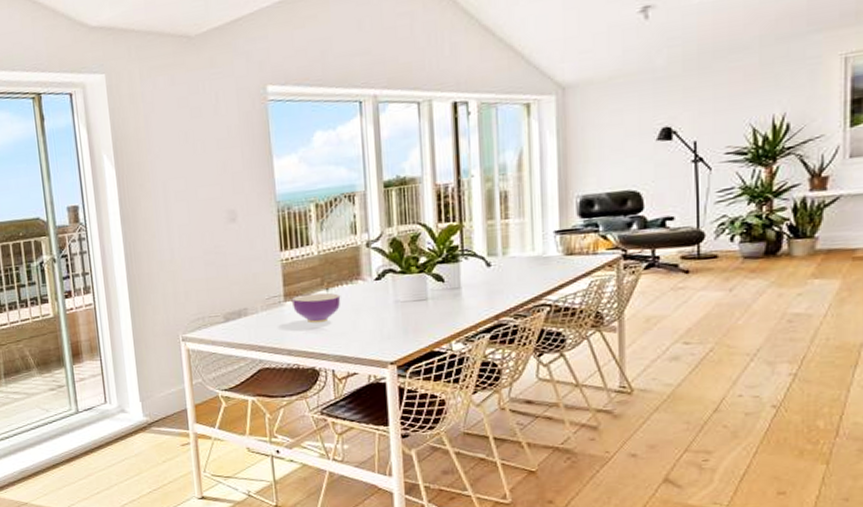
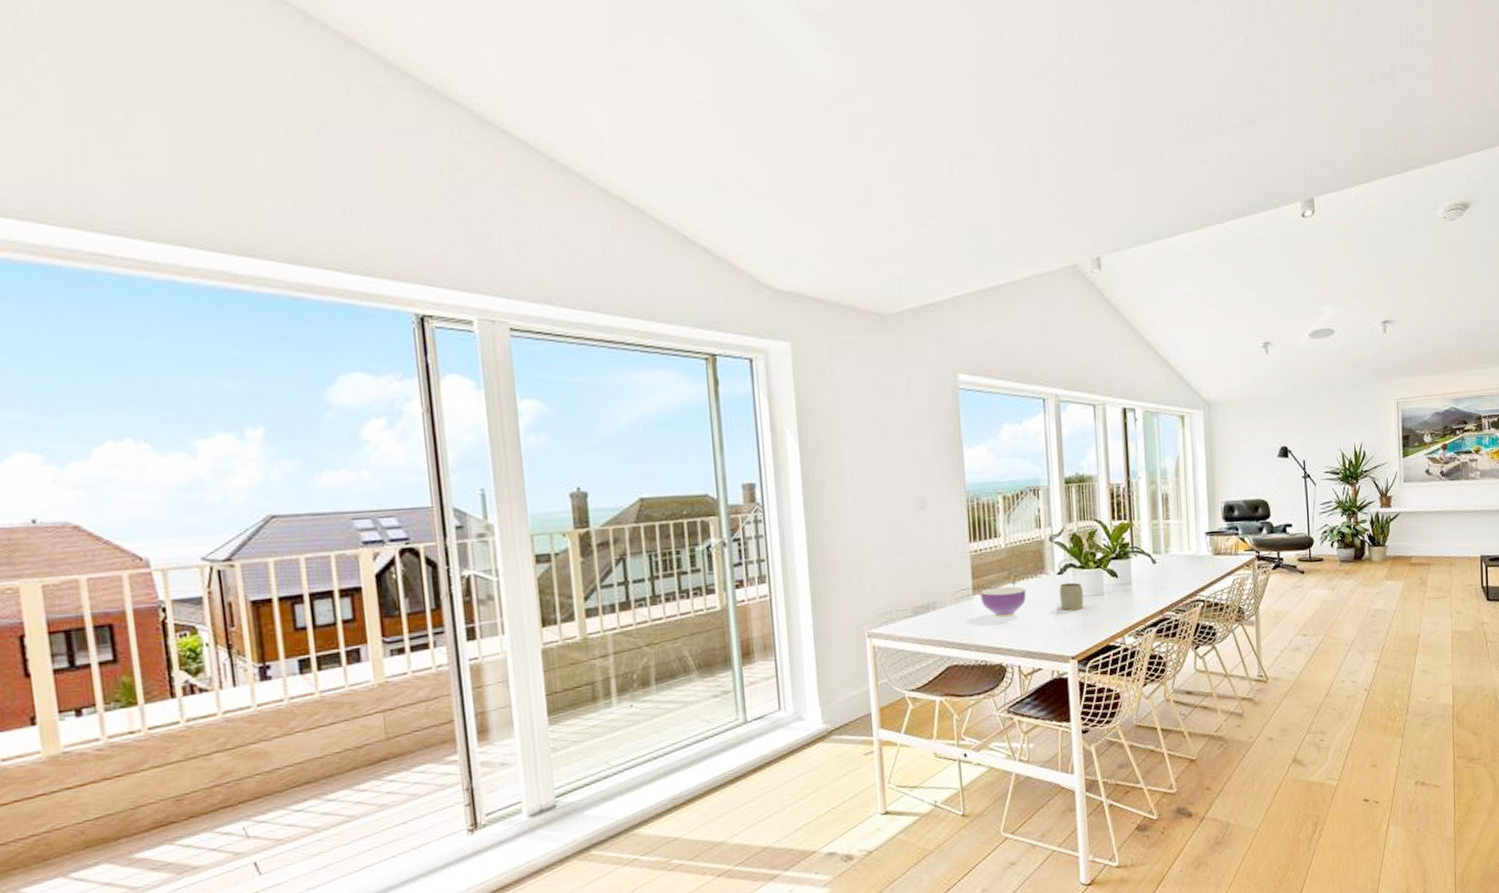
mug: none [376,288,405,316] -> present [1059,582,1084,610]

